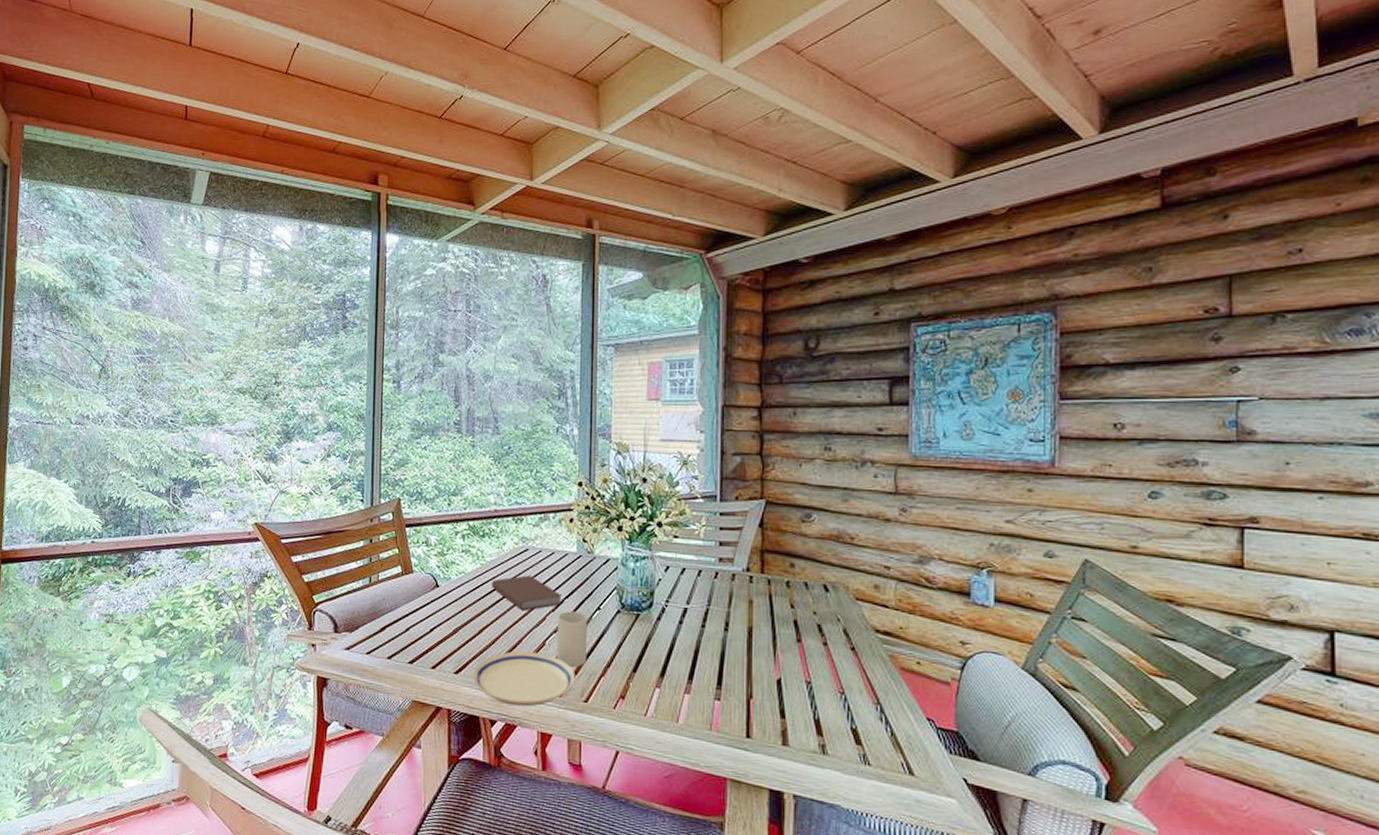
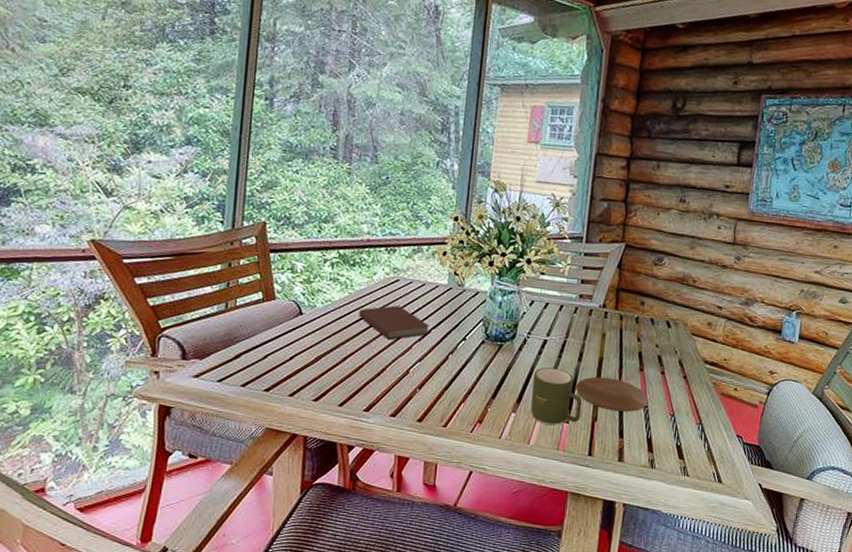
plate: present [472,651,576,707] -> none [332,378,437,432]
cup: present [556,611,588,667] -> none [419,340,453,394]
mug: none [675,638,734,703] -> present [530,367,583,426]
plate: none [723,648,811,689] -> present [575,376,649,412]

